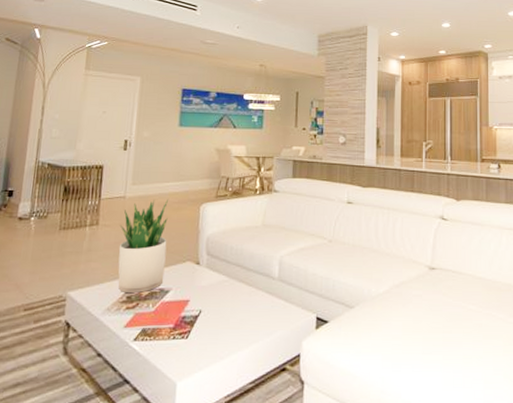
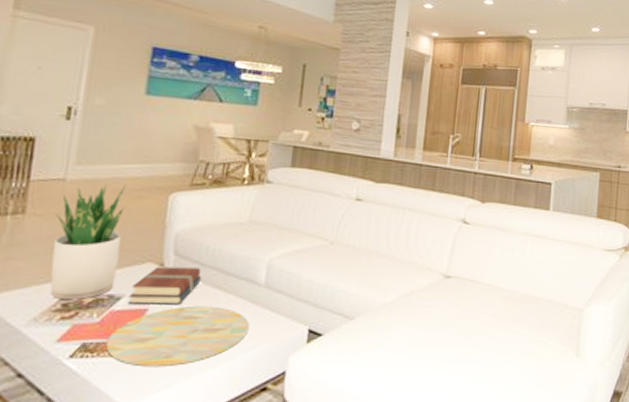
decorative tray: none [159,297,268,348] -> present [105,305,250,366]
books: none [174,264,229,297] -> present [127,266,202,305]

